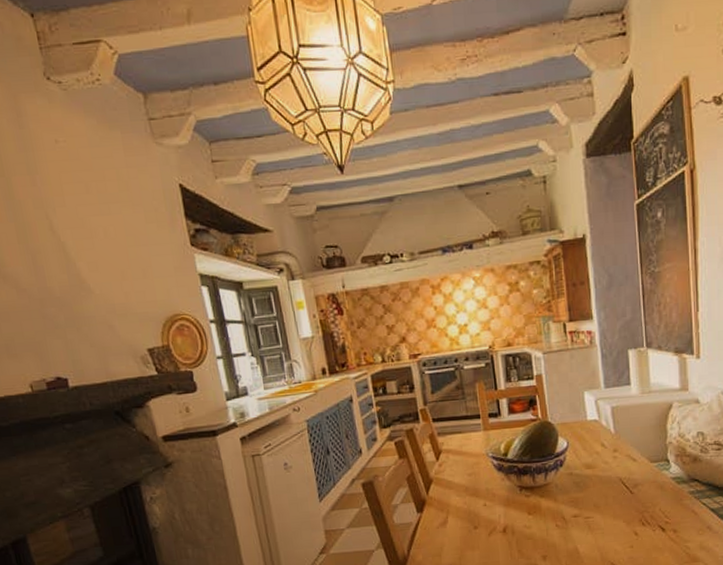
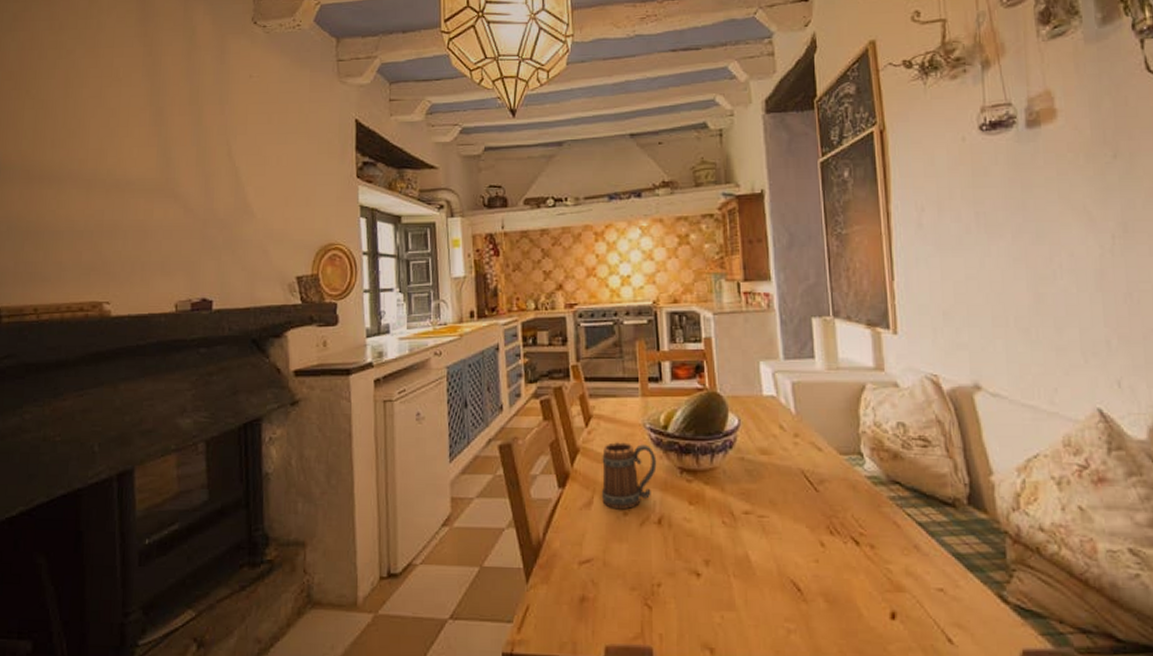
mug: none [453,470,500,525] -> present [601,442,657,510]

